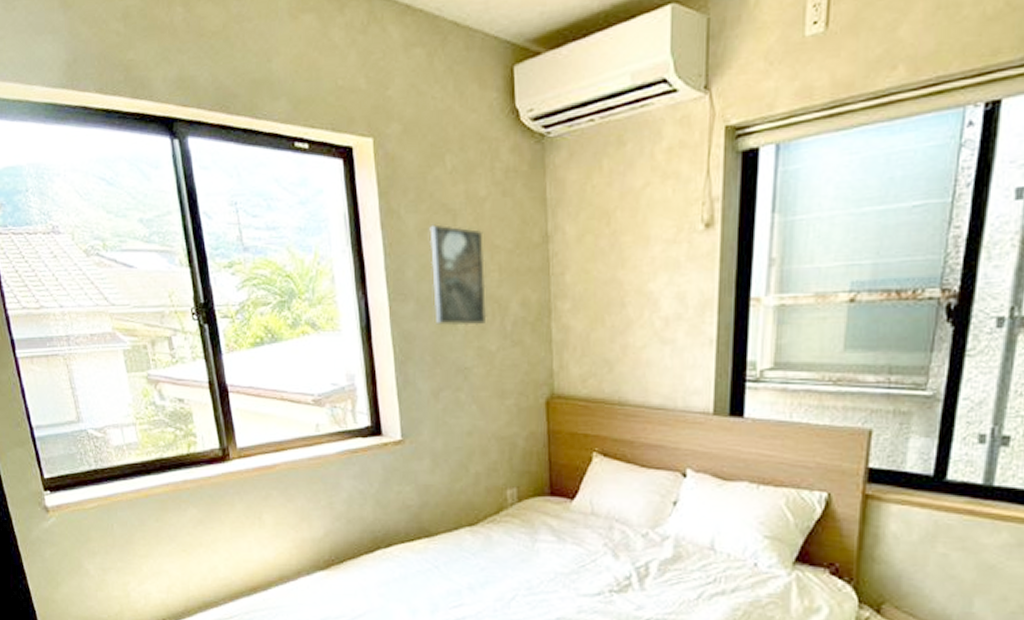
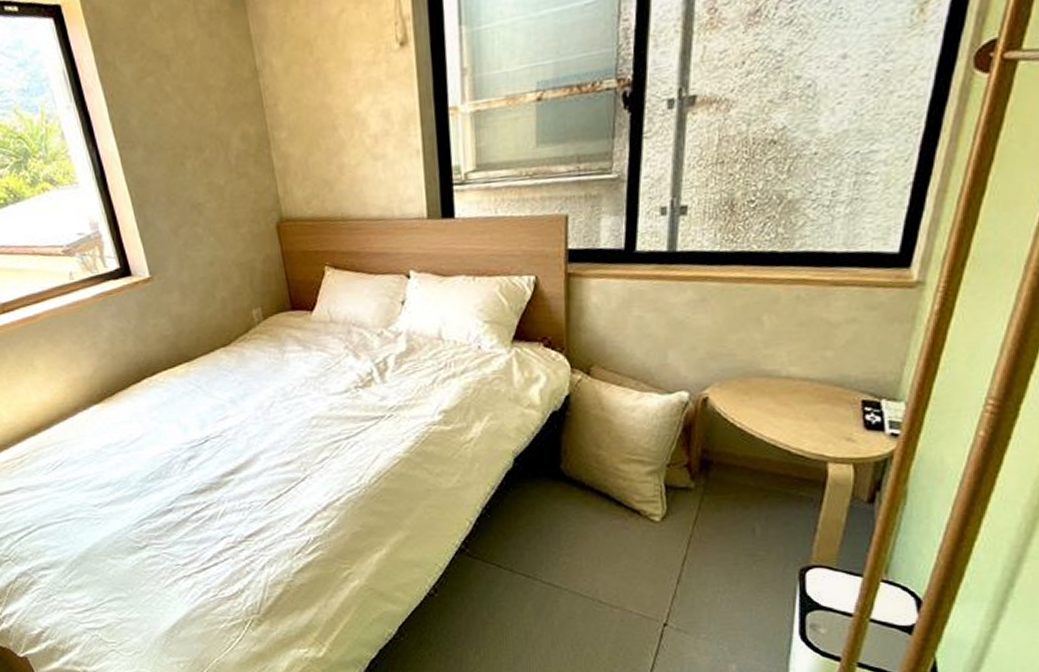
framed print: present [429,224,487,326] -> none [145,71,212,167]

